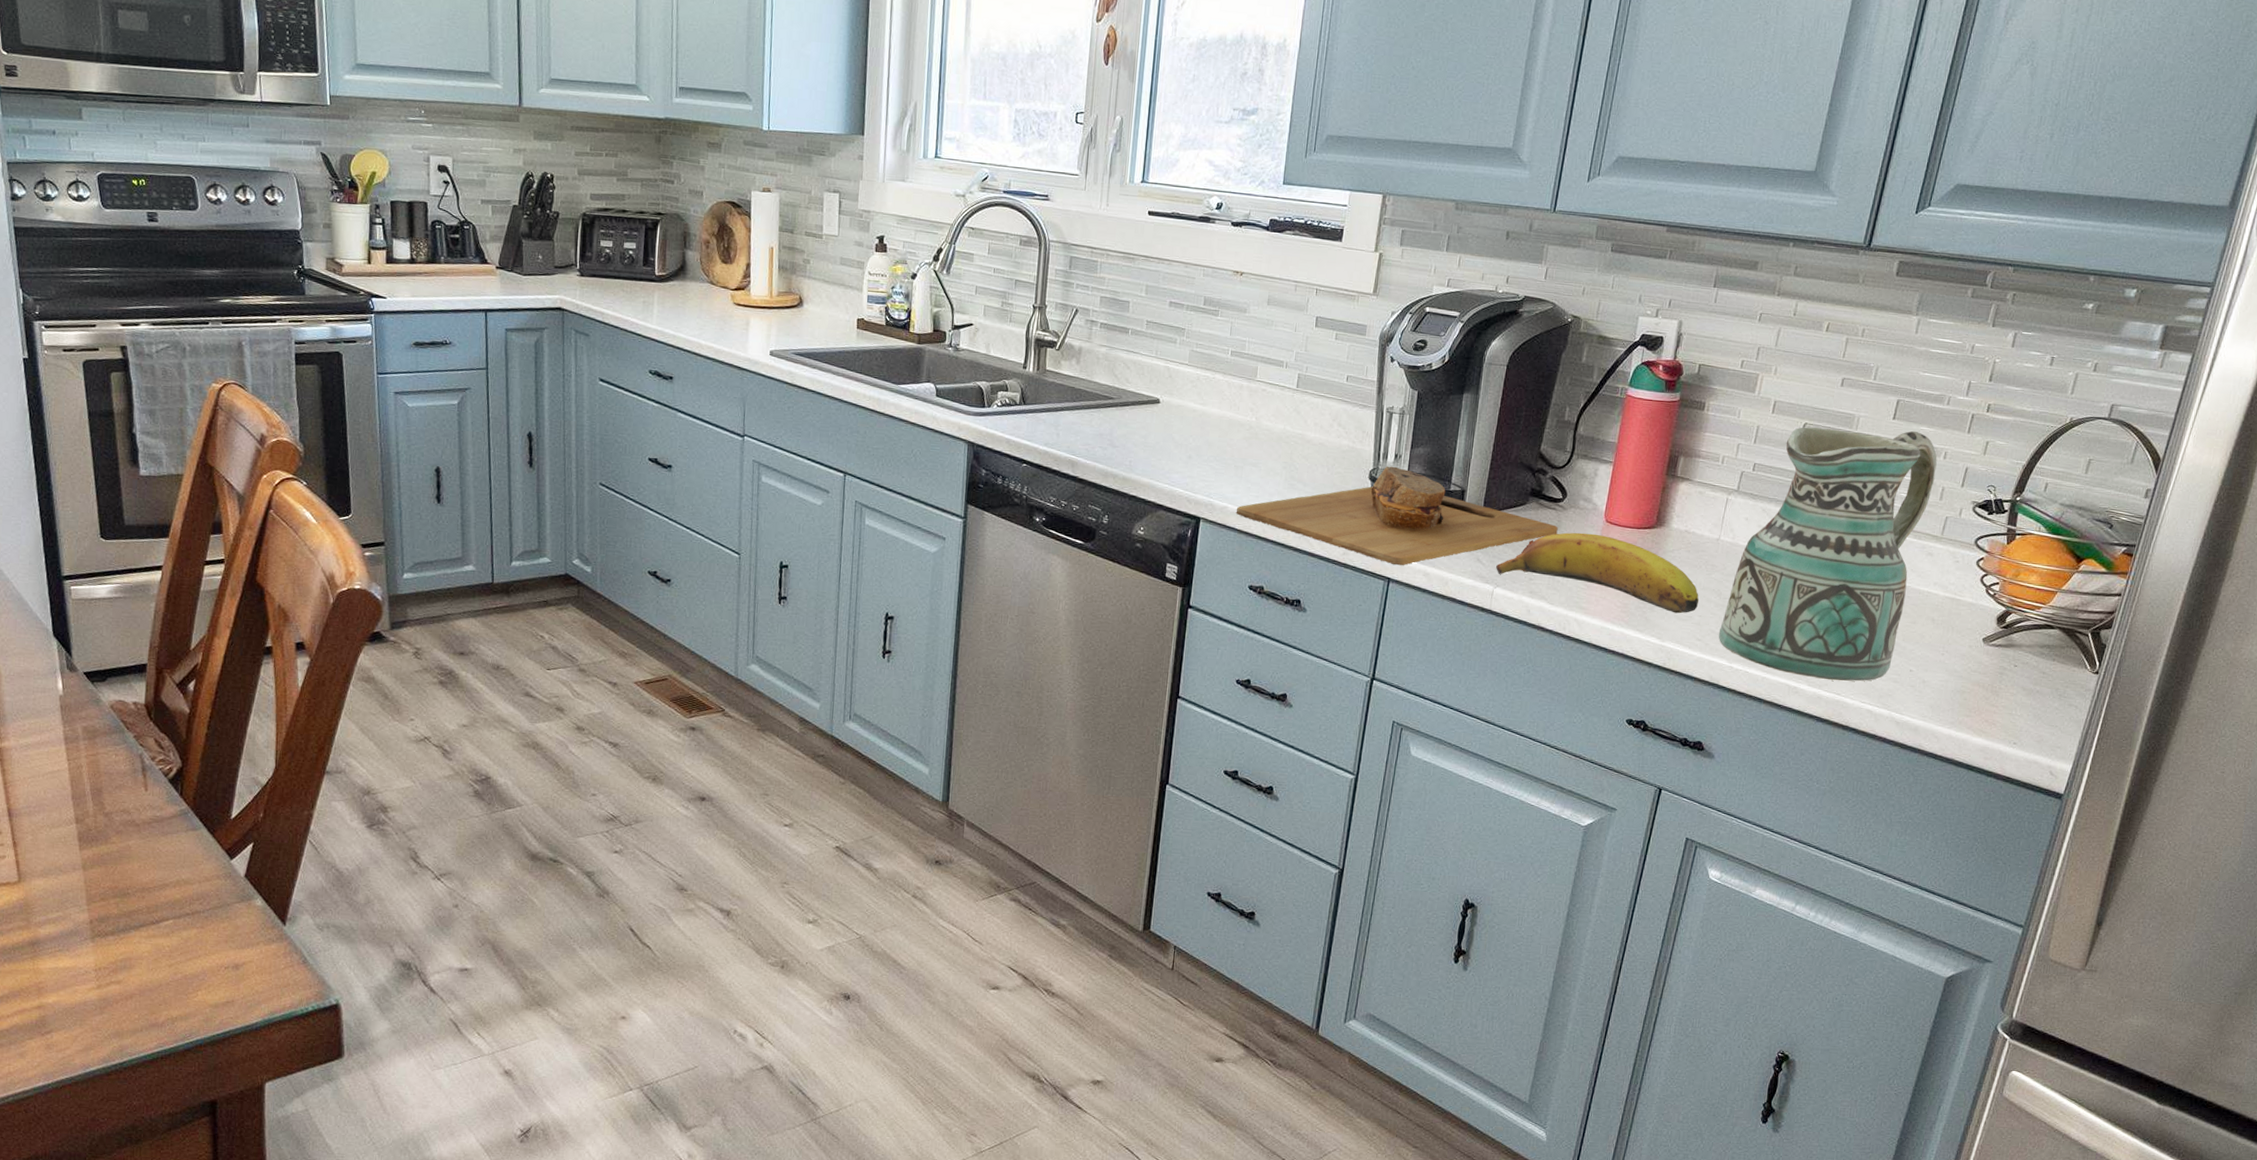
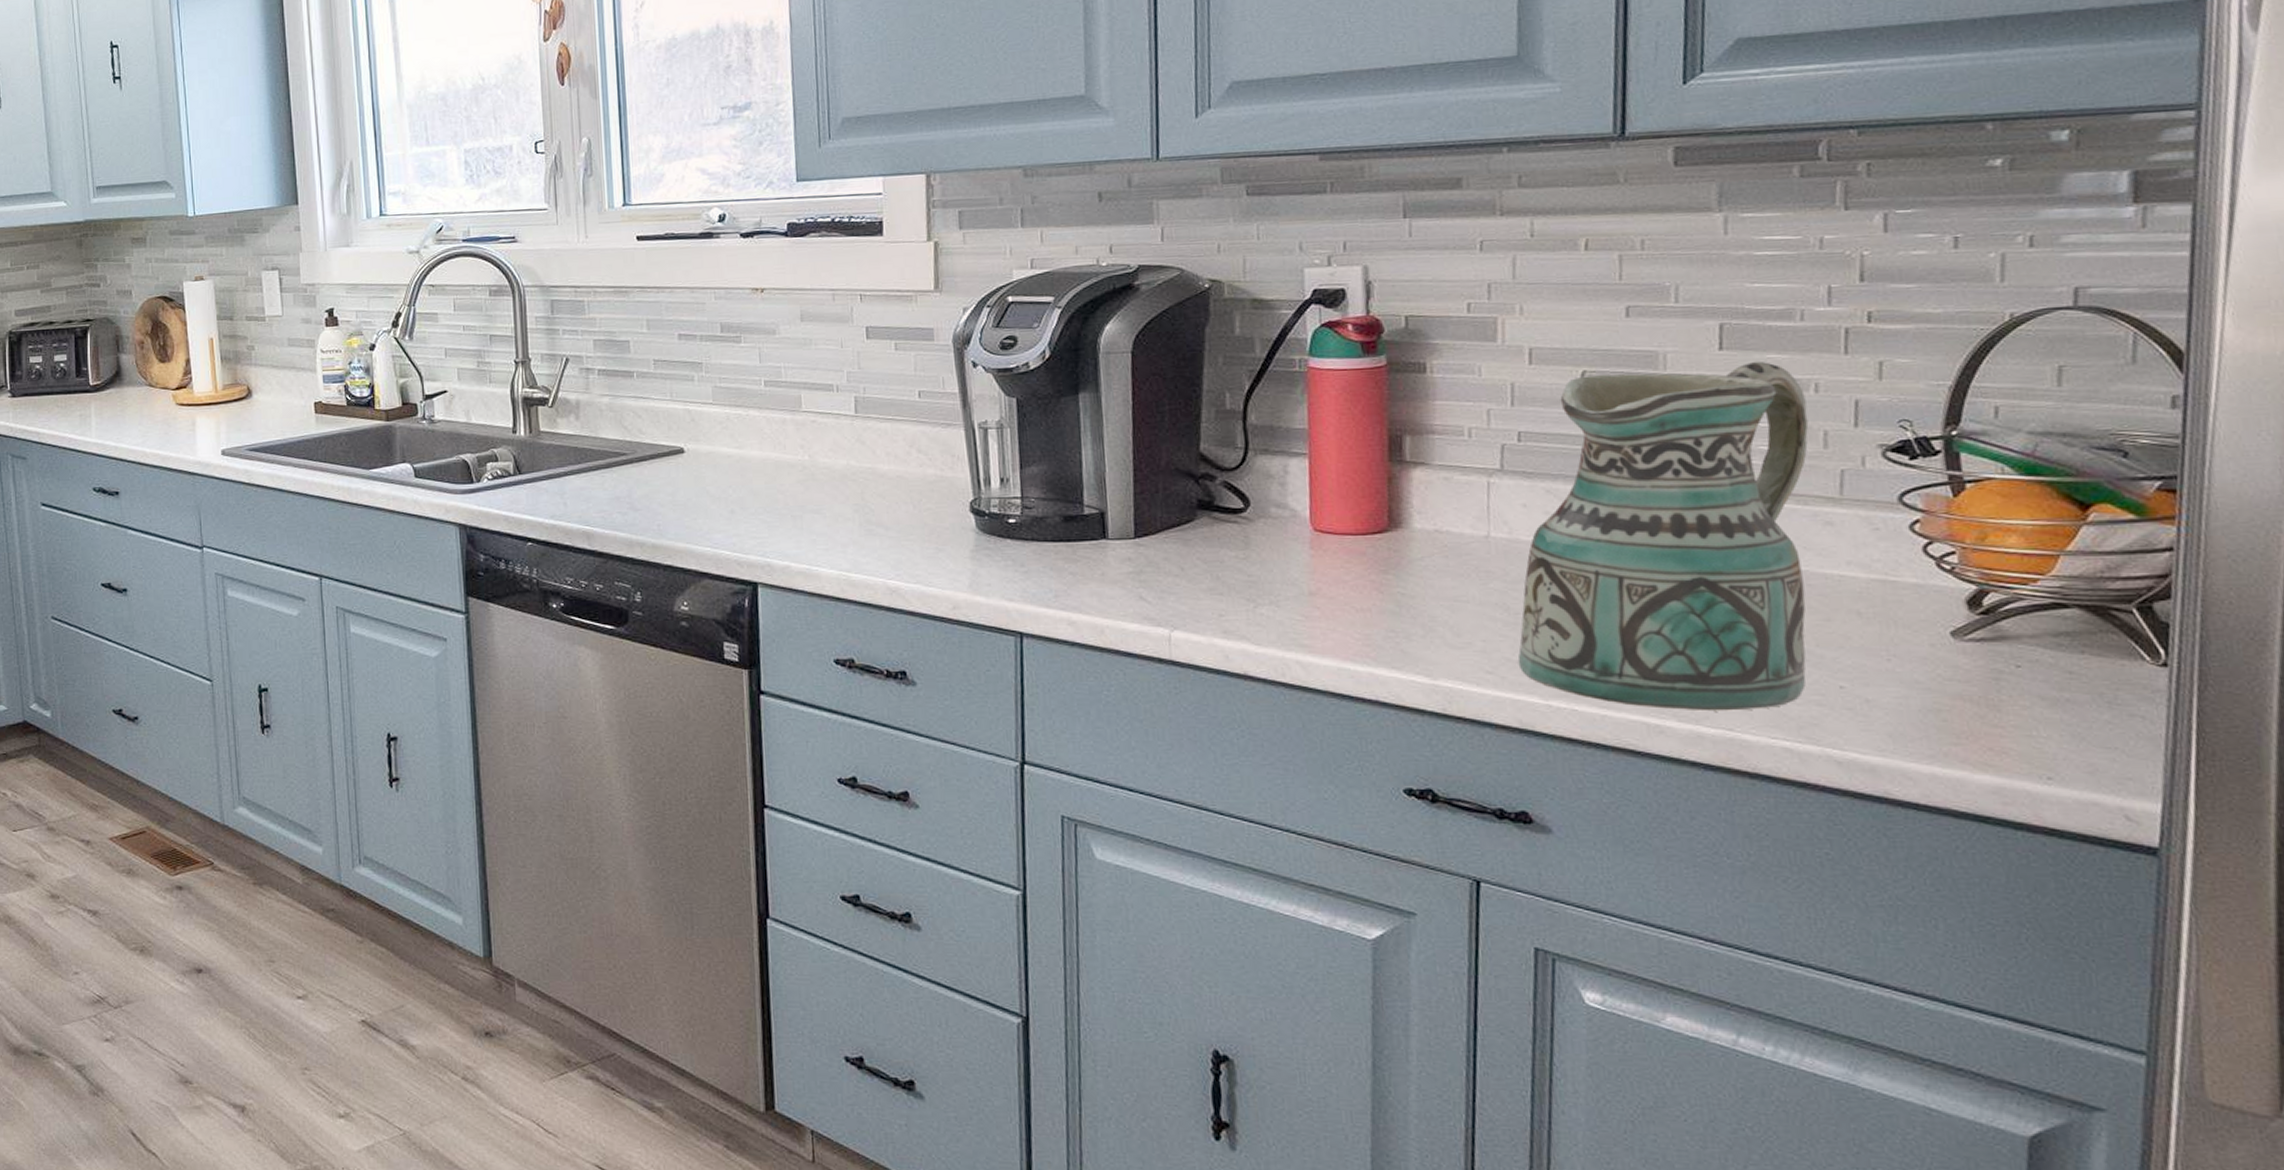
cutting board: present [1236,466,1558,566] -> none [802,493,1247,616]
fruit: present [1496,532,1700,614] -> none [1168,548,1478,641]

